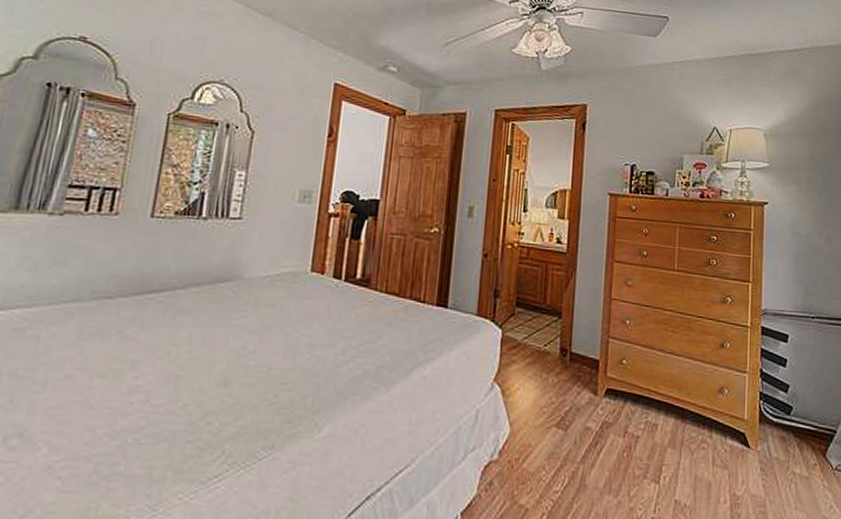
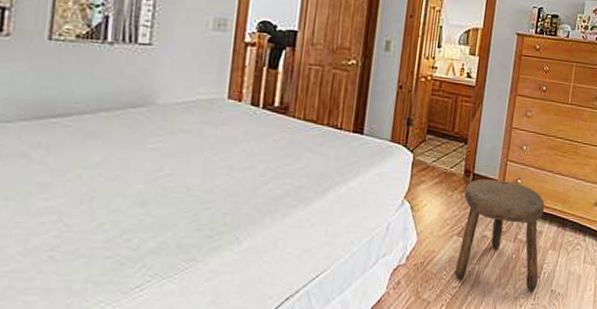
stool: none [555,358,657,502] -> present [454,178,545,292]

